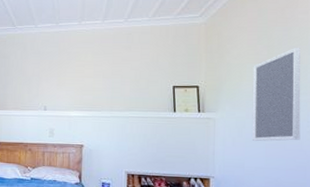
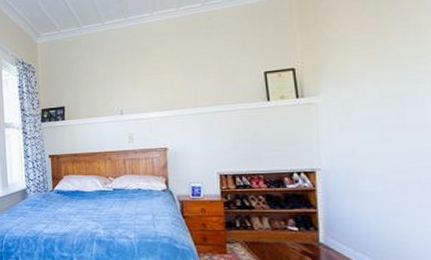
home mirror: present [251,47,301,141] -> none [359,8,423,124]

